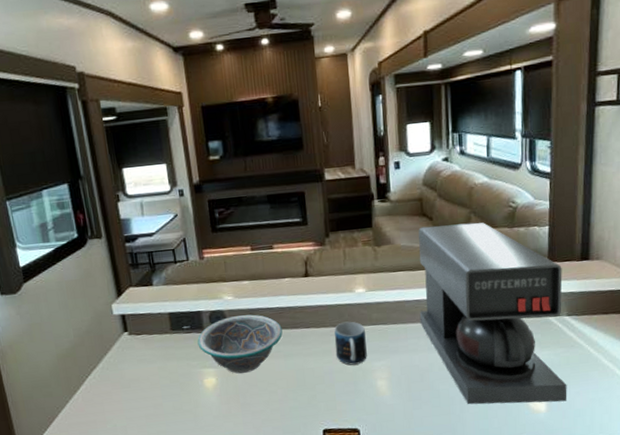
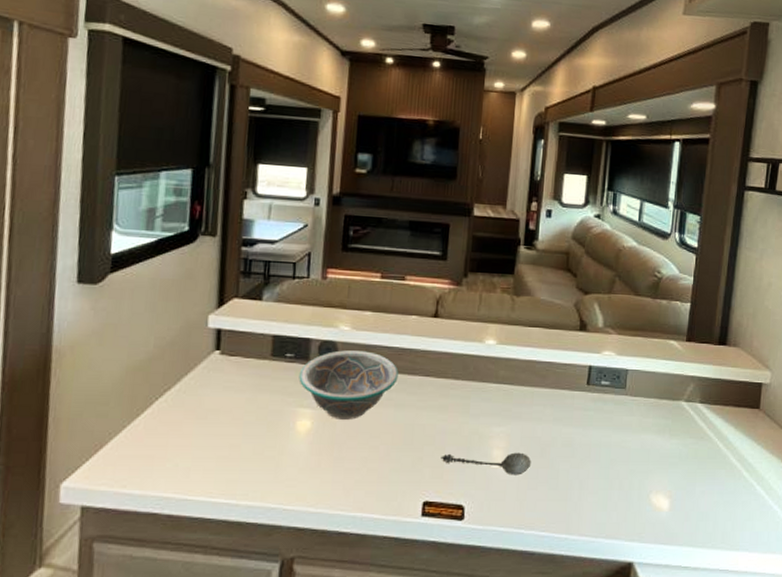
spoon: none [332,380,414,400] -> present [441,452,532,475]
mug: present [334,321,367,366] -> none [452,375,489,427]
coffee maker: present [418,223,567,405] -> none [548,282,700,501]

